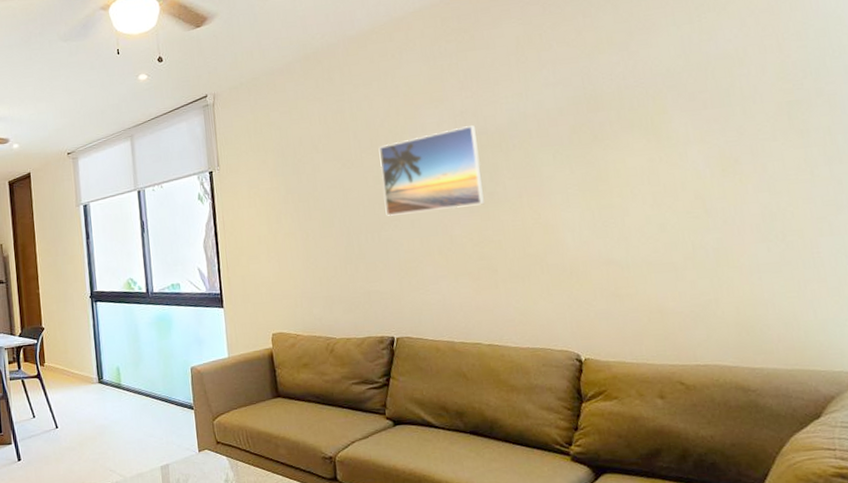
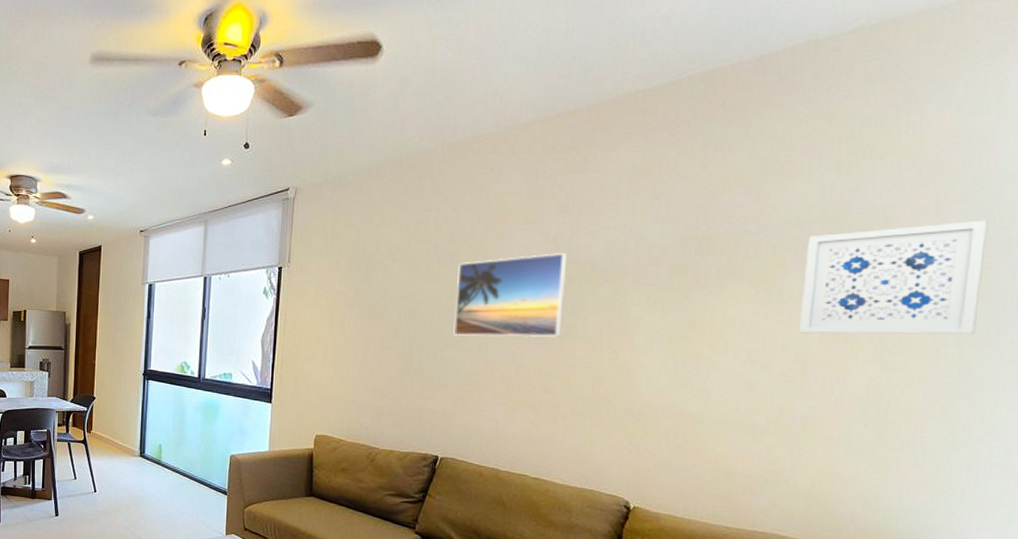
wall art: none [680,52,839,173] -> present [798,220,988,335]

